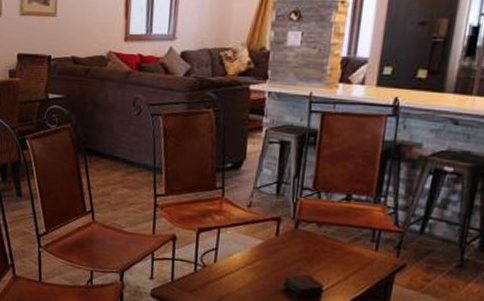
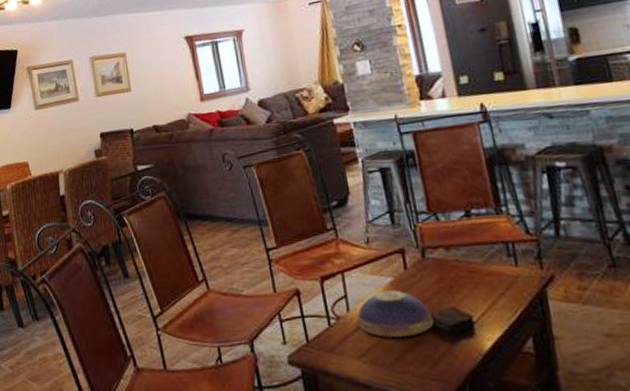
decorative bowl: none [220,250,289,293] -> present [357,290,434,337]

